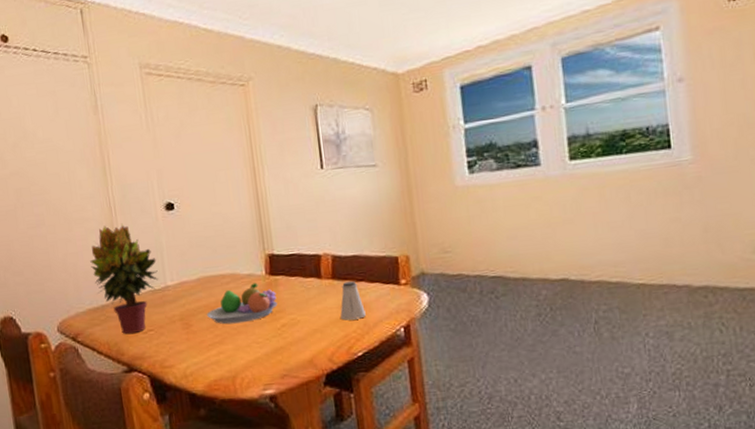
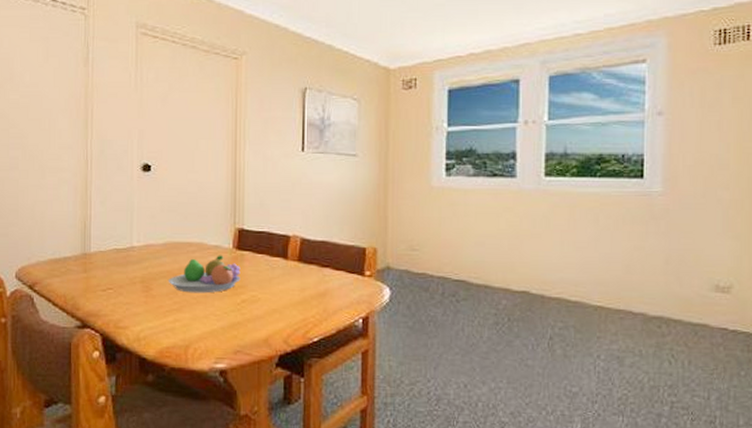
potted plant: present [90,223,159,335] -> none [59,178,125,290]
saltshaker: present [340,281,366,320] -> none [301,266,327,305]

